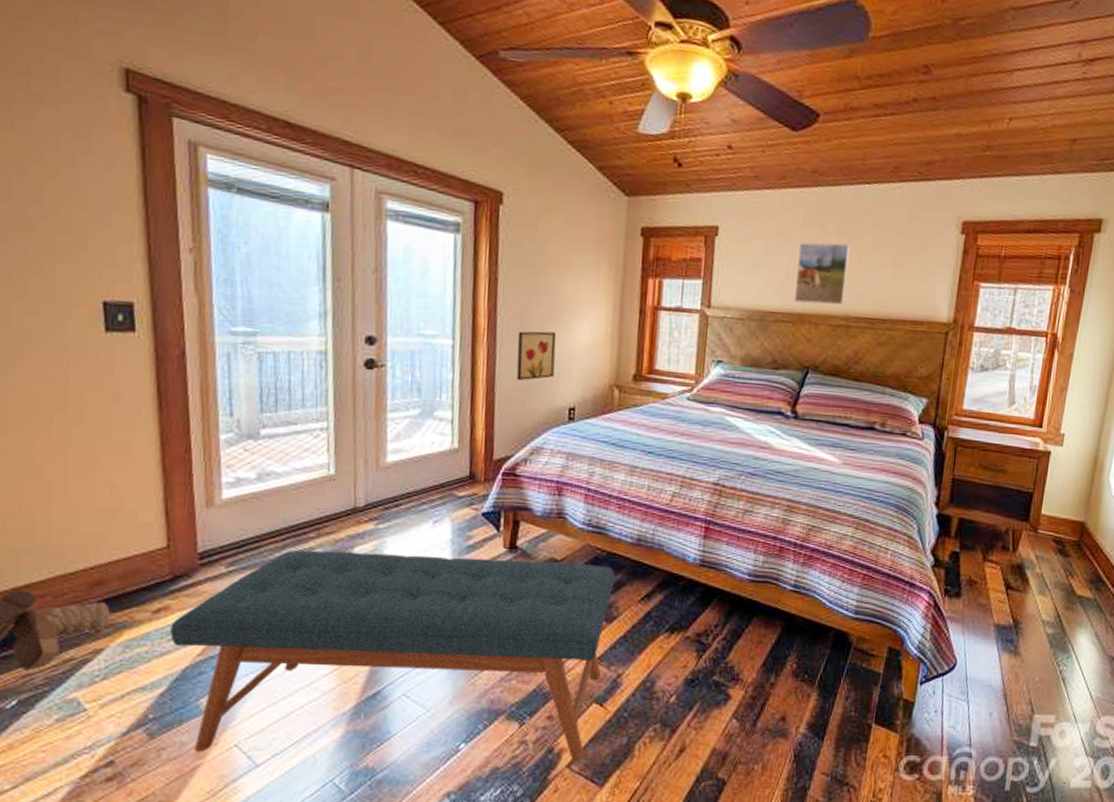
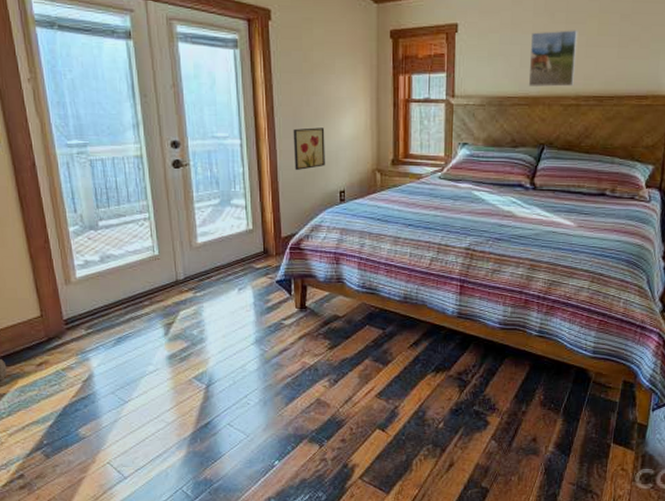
bench: present [170,550,616,762] -> none [51,315,388,474]

